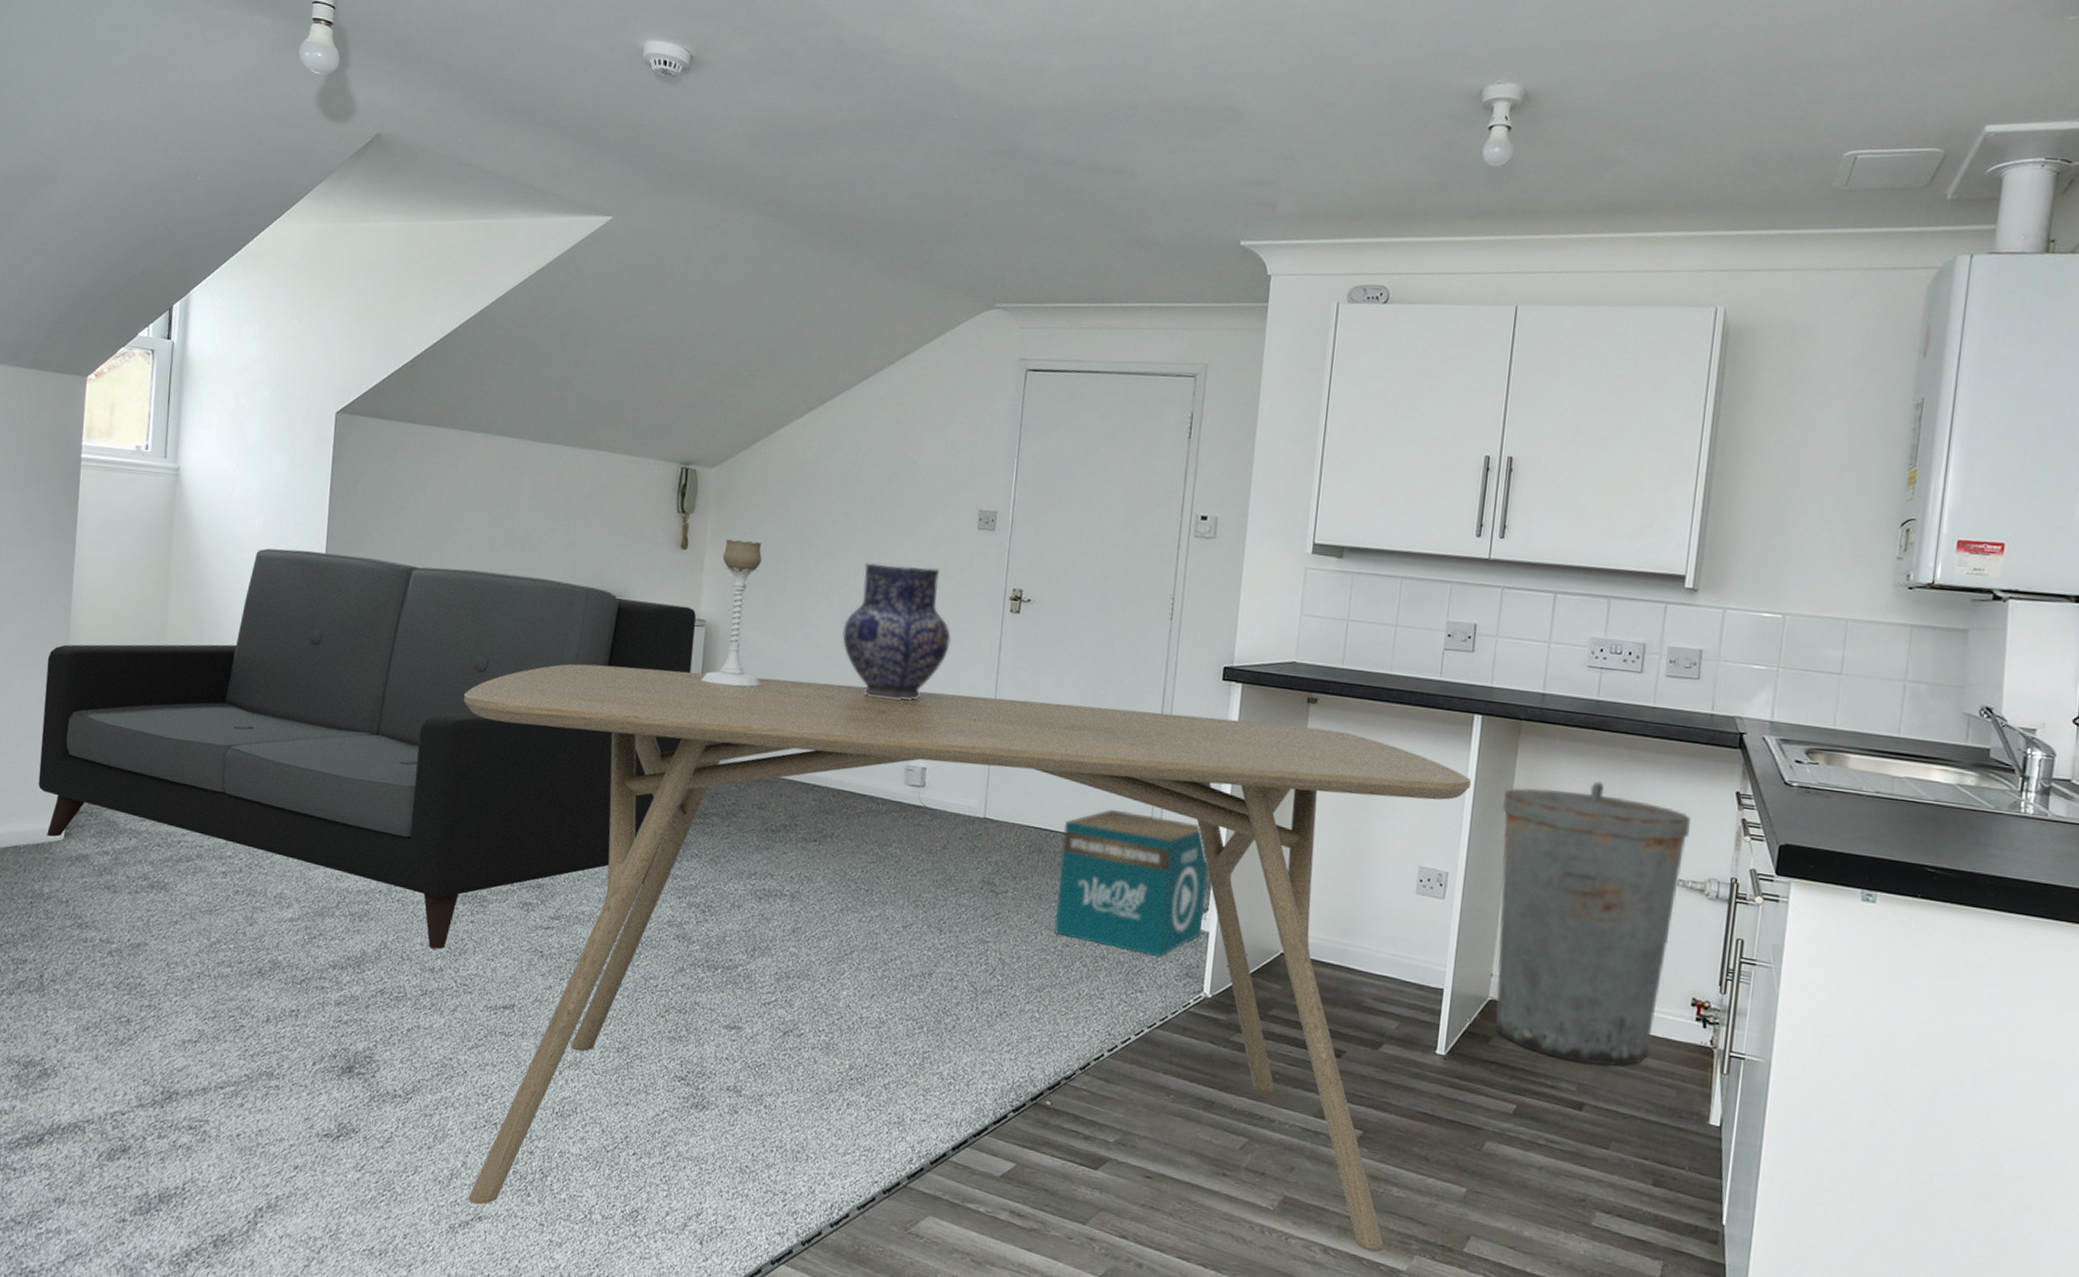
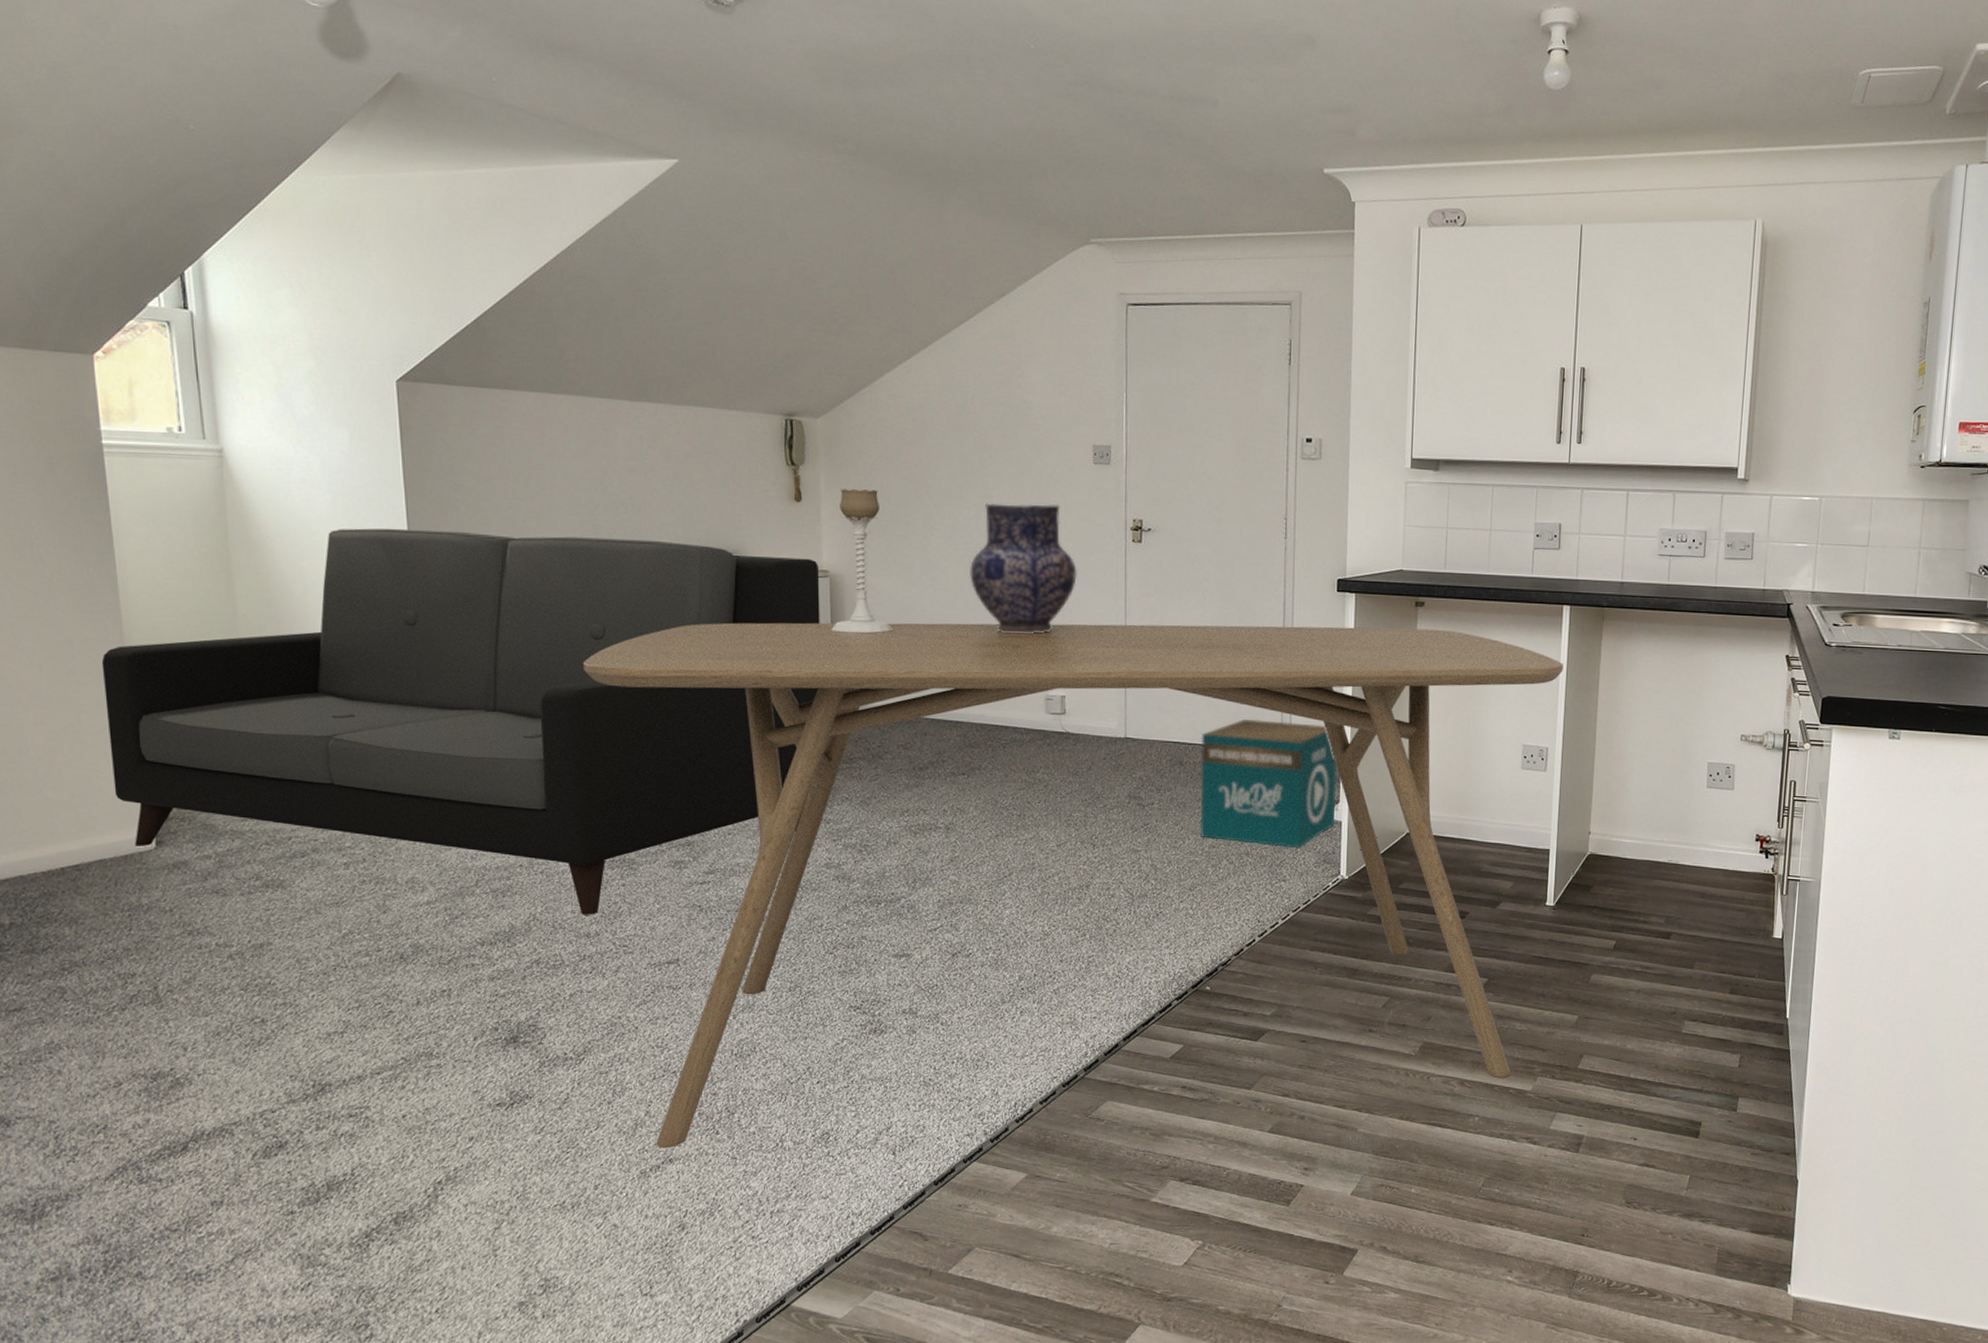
trash can: present [1495,781,1691,1066] -> none [1591,656,1750,900]

